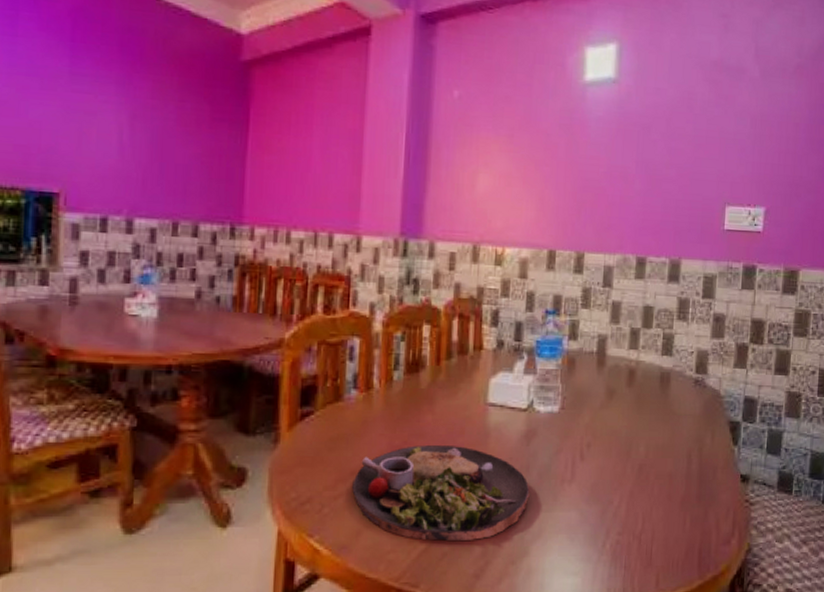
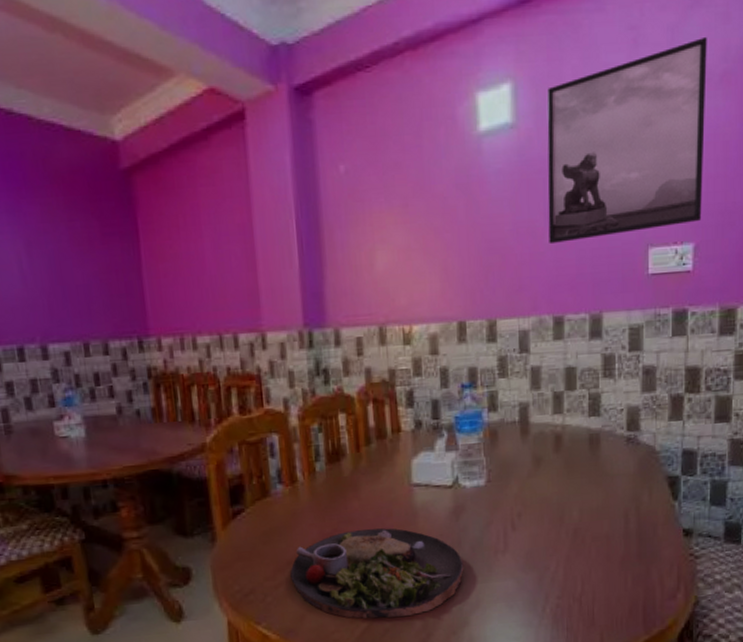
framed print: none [638,34,785,191] -> present [547,38,707,245]

